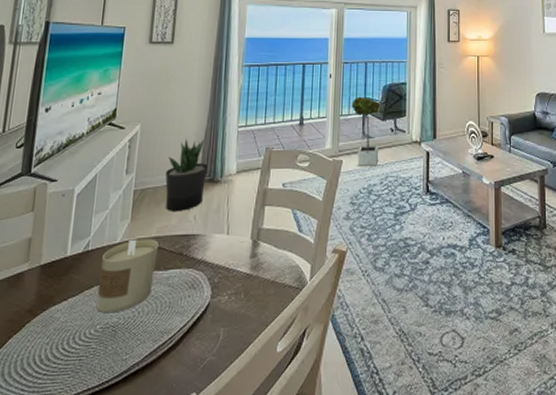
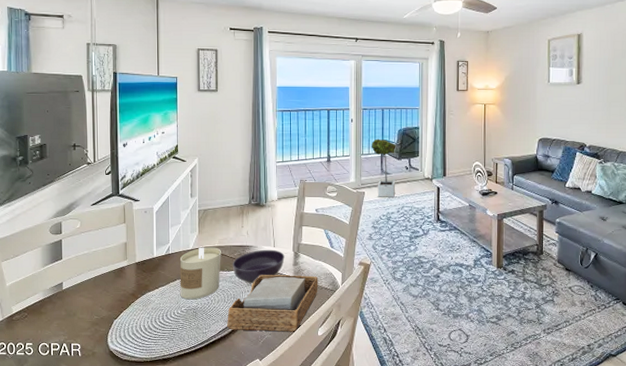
napkin holder: none [156,270,281,353] -> present [227,275,318,332]
planter: present [165,138,208,211] -> none [221,170,254,227]
bowl: none [171,238,241,286] -> present [232,249,285,284]

